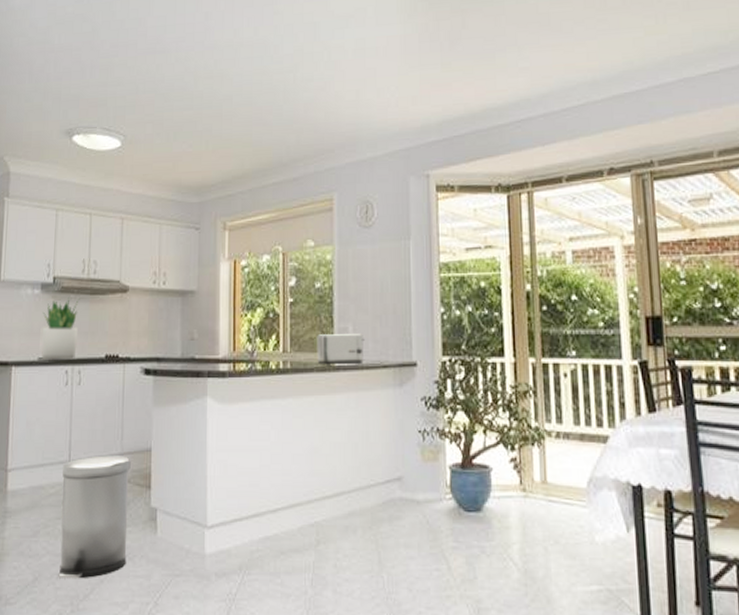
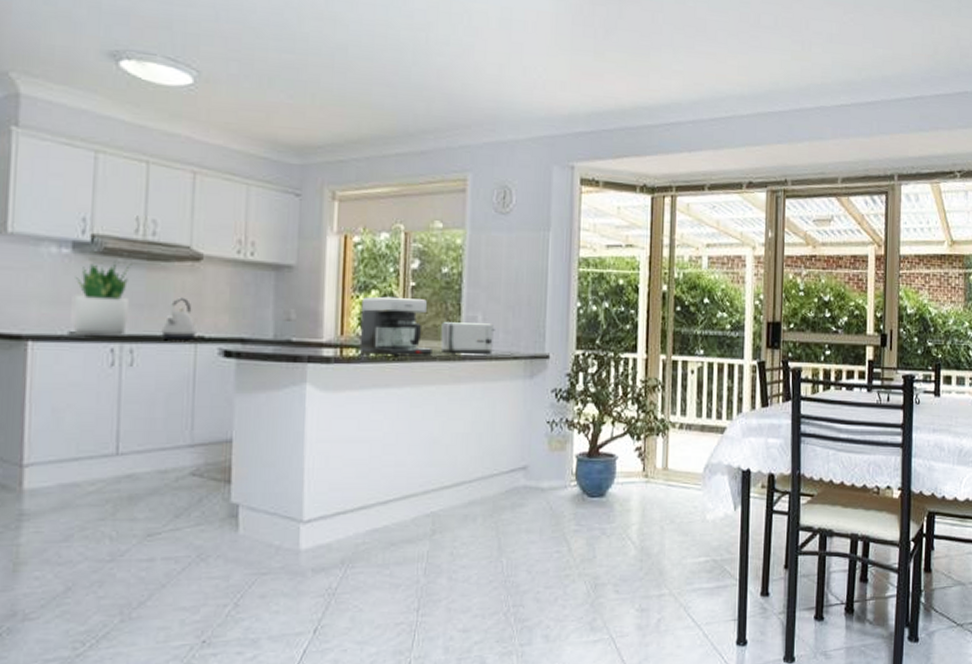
pedal bin: present [58,455,131,579] -> none [101,447,204,586]
kettle: none [100,324,125,362] -> present [161,297,197,341]
coffee maker: none [248,313,310,370] -> present [359,296,433,357]

